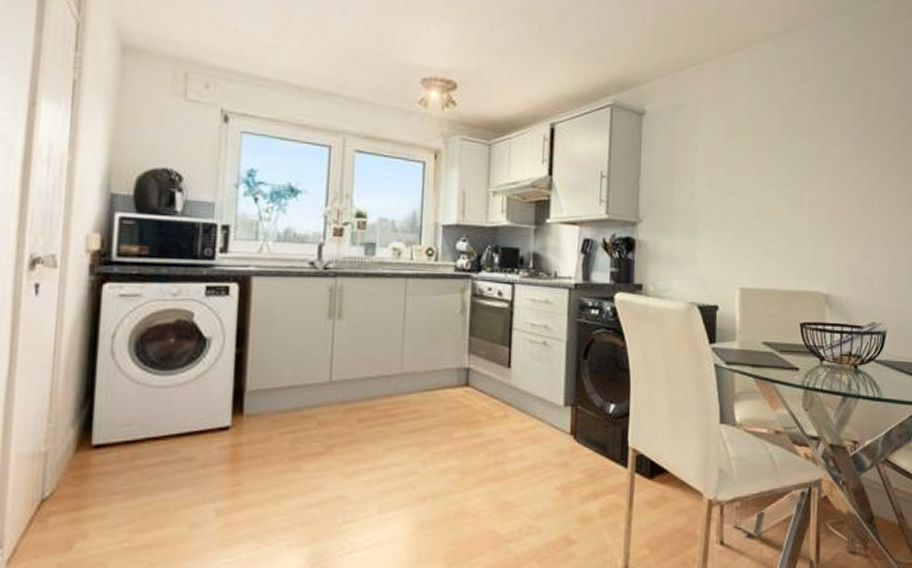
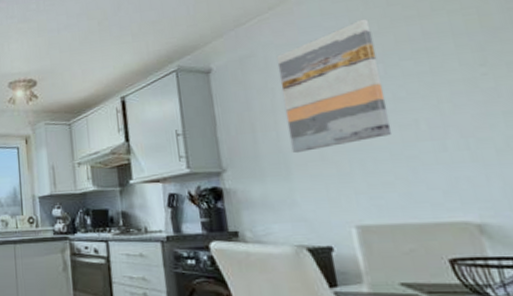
wall art: none [702,90,785,213] -> present [276,18,393,154]

